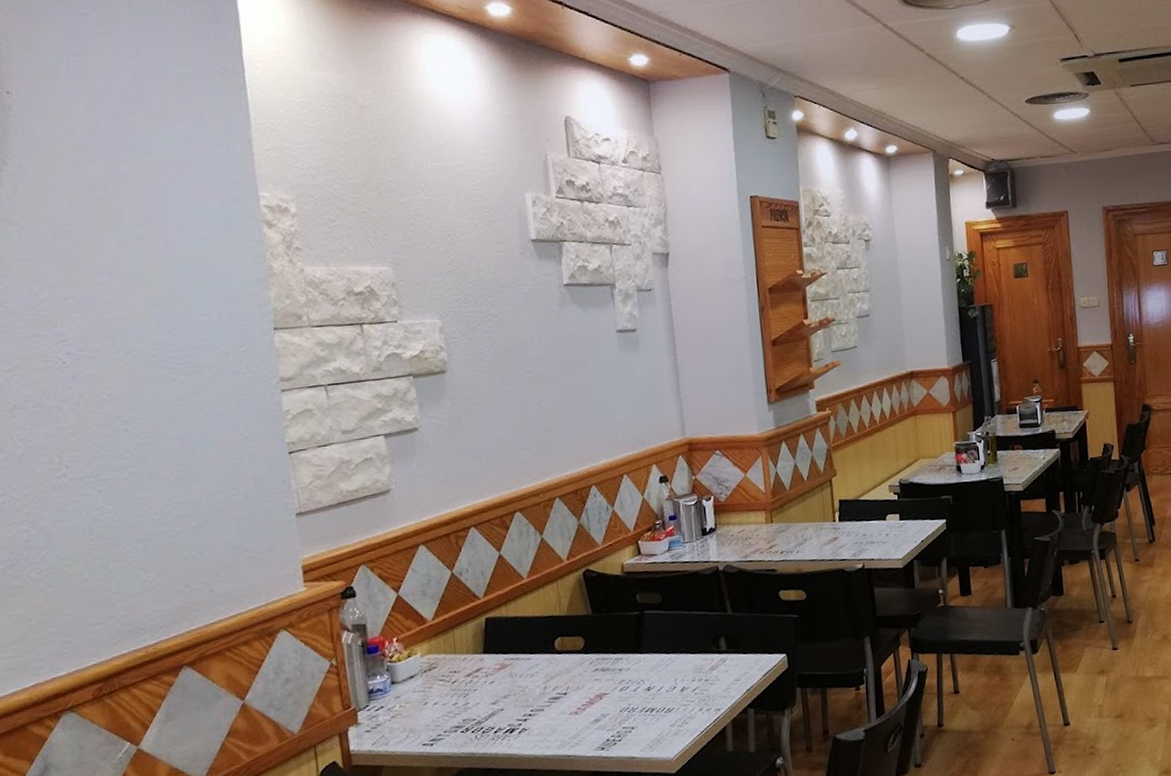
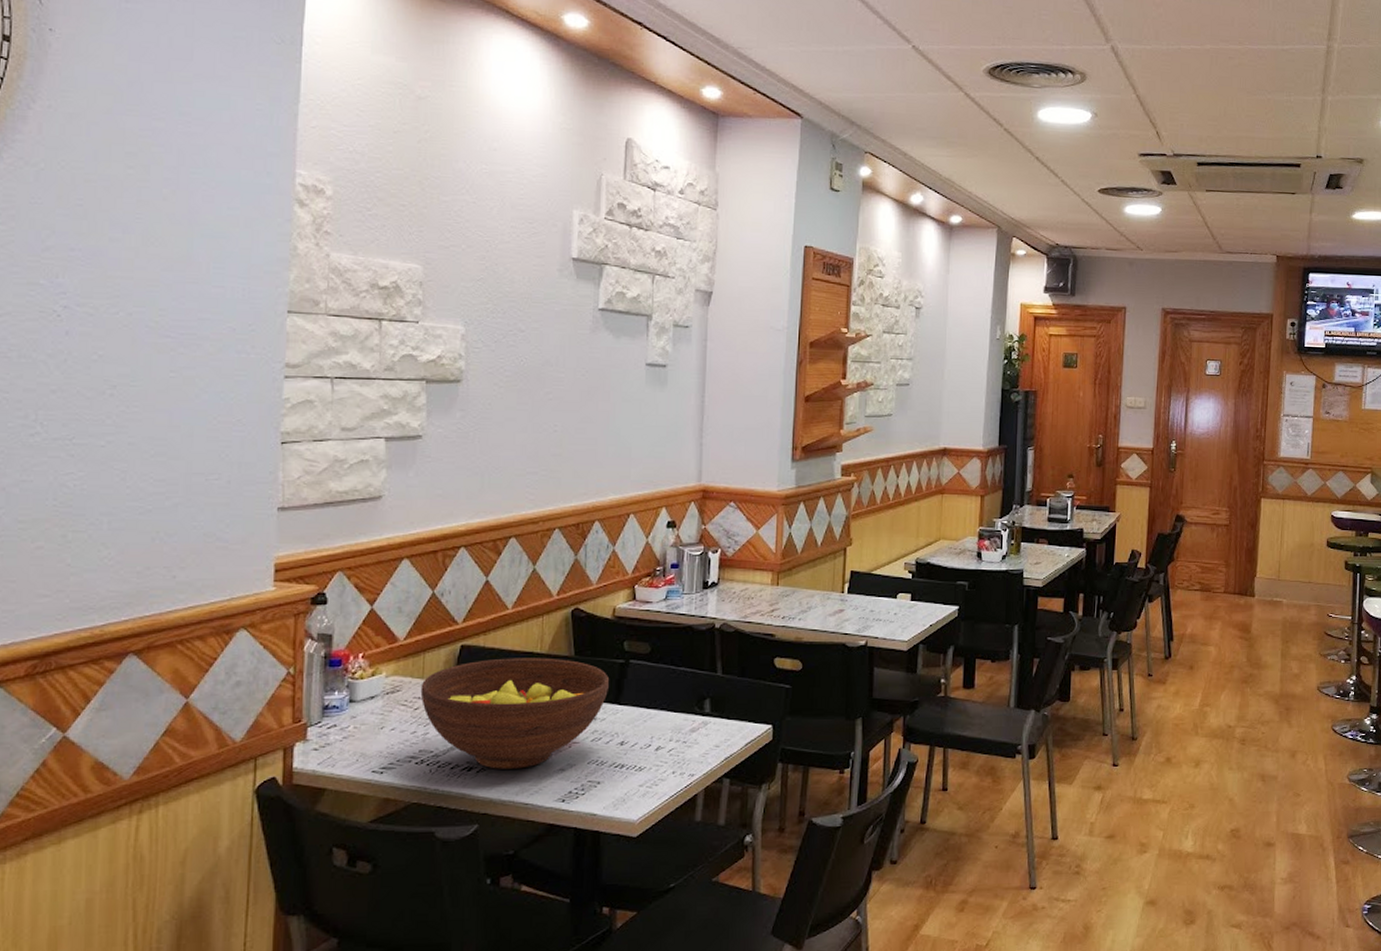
fruit bowl: none [454,618,629,728] -> present [420,657,609,769]

